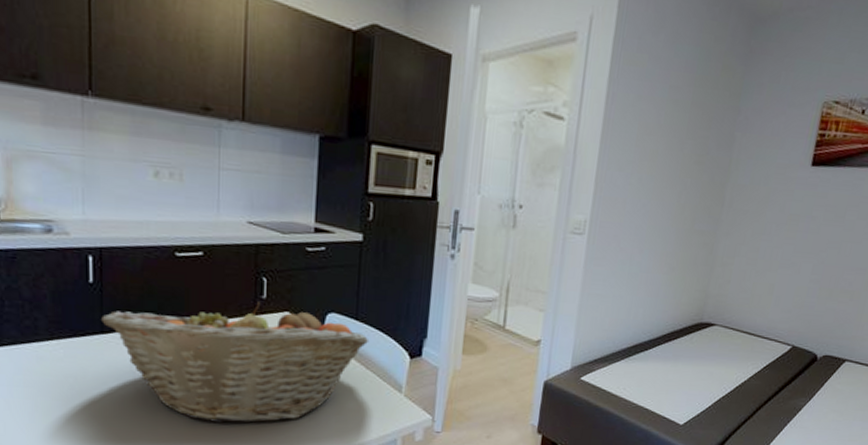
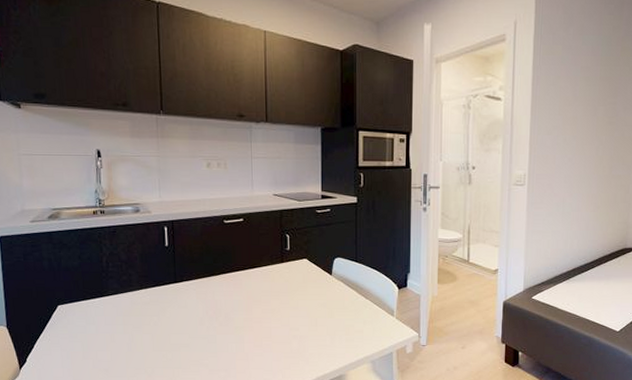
fruit basket: present [101,302,370,424] -> none [175,253,367,346]

